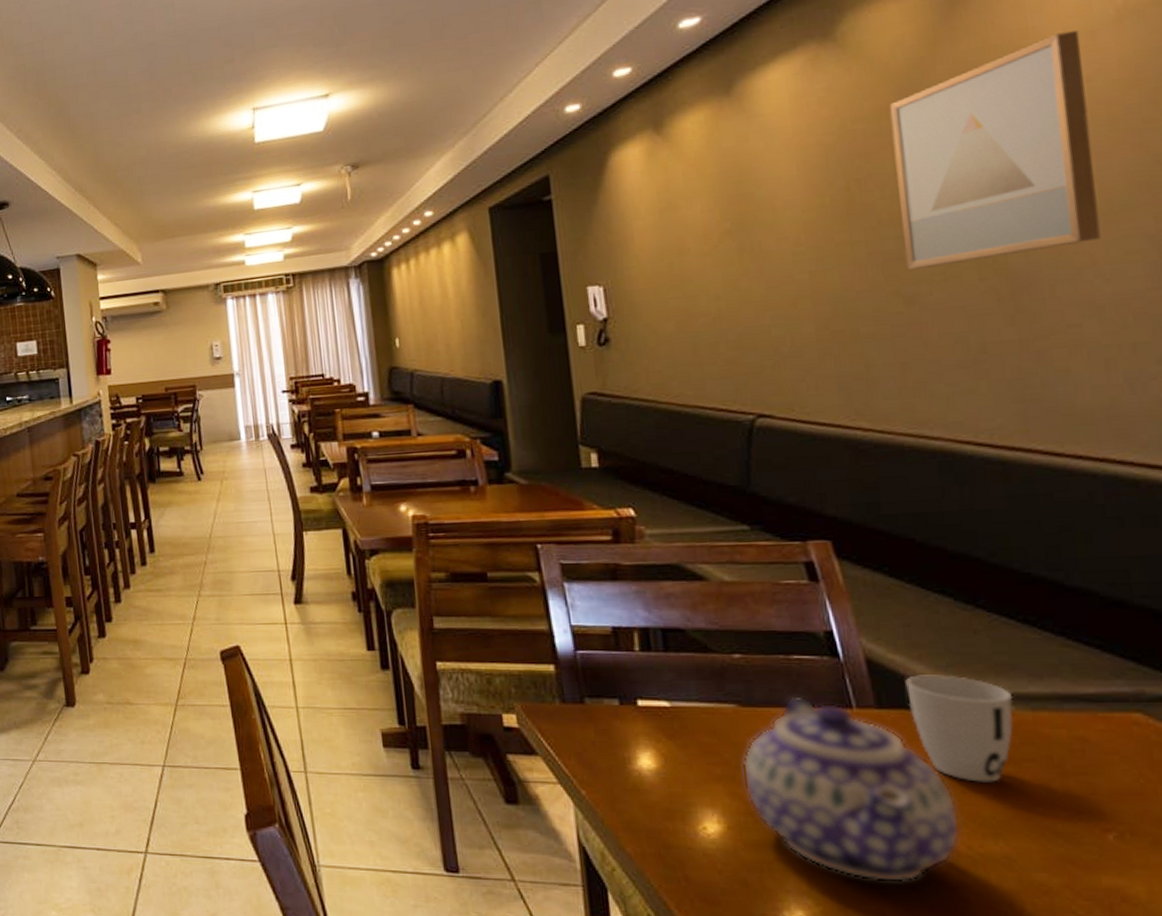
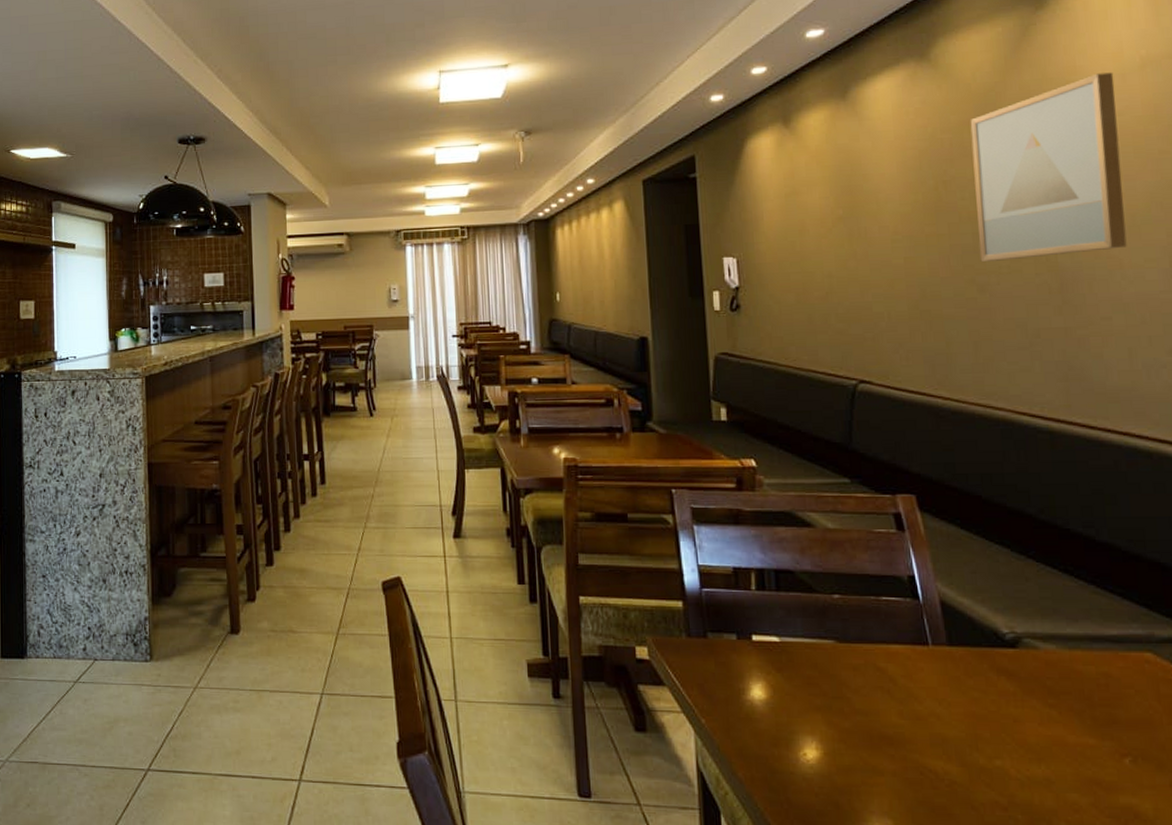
teapot: present [742,696,962,883] -> none [837,634,1013,804]
cup: present [905,674,1014,783] -> none [971,616,1055,713]

